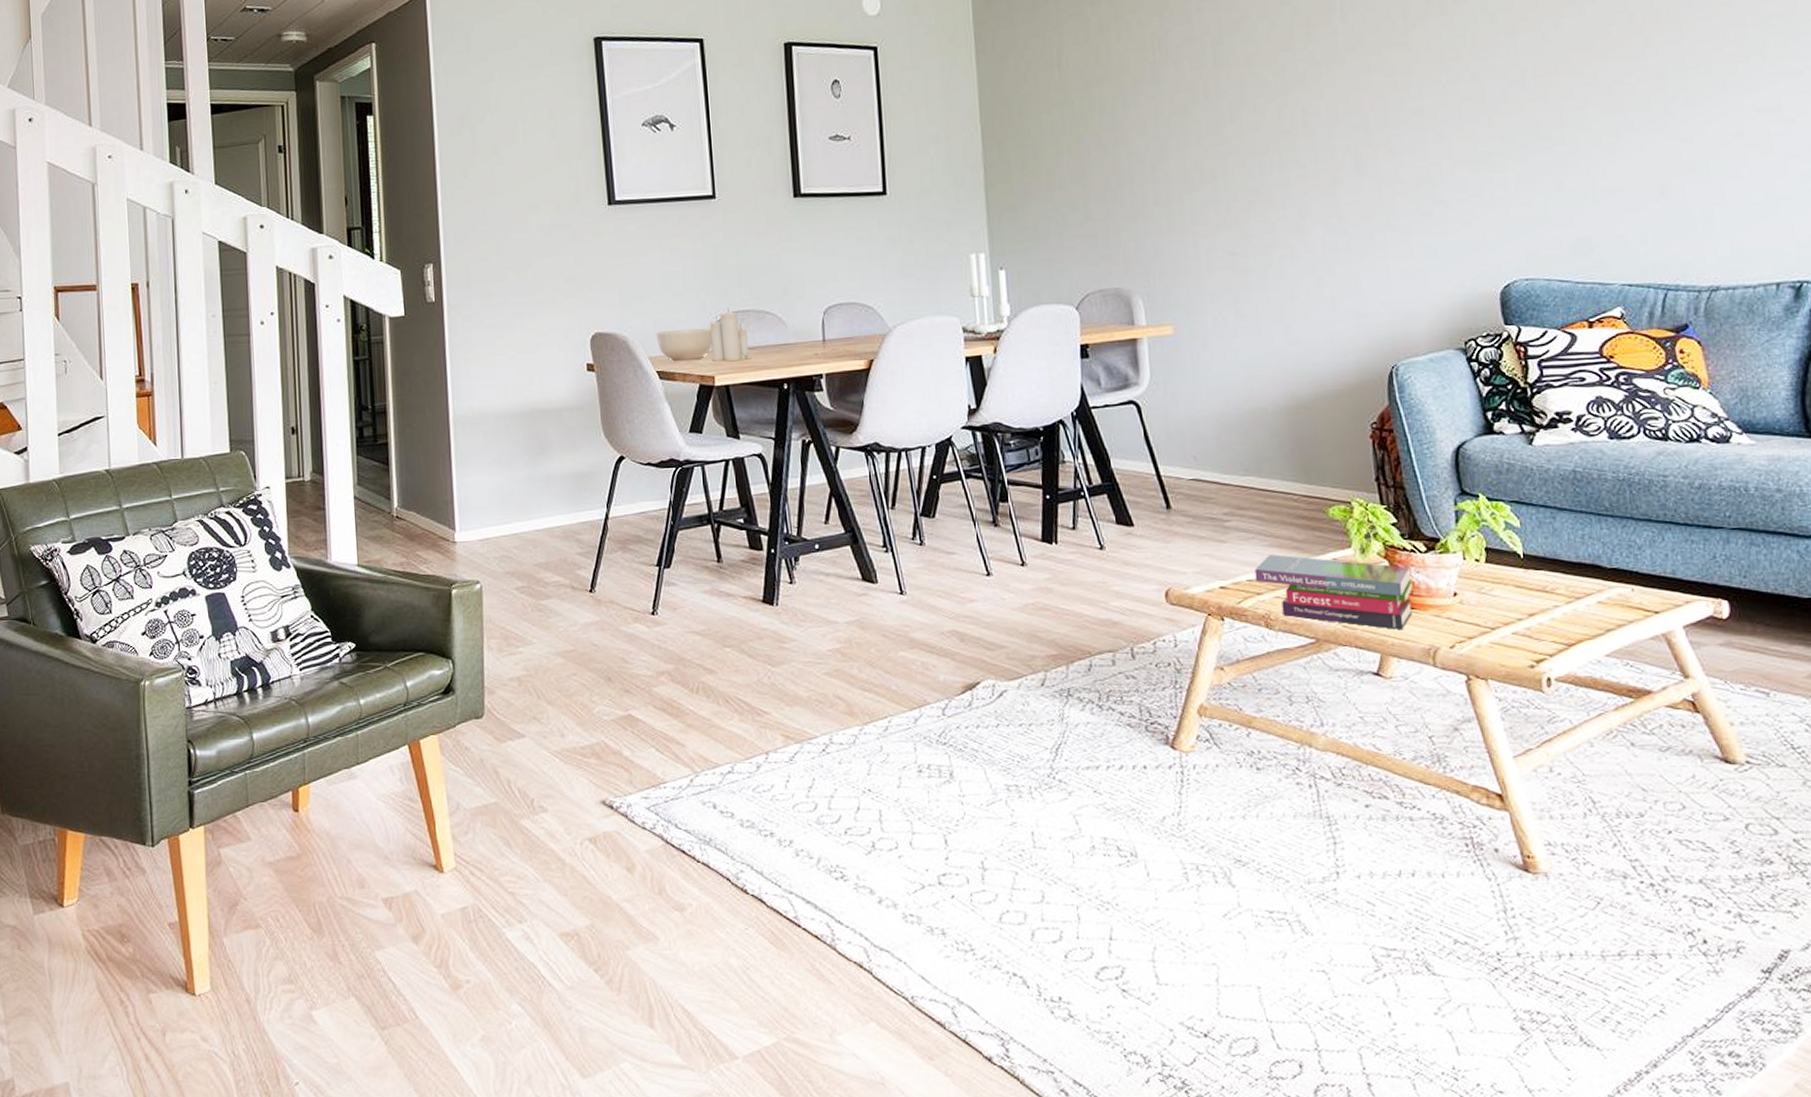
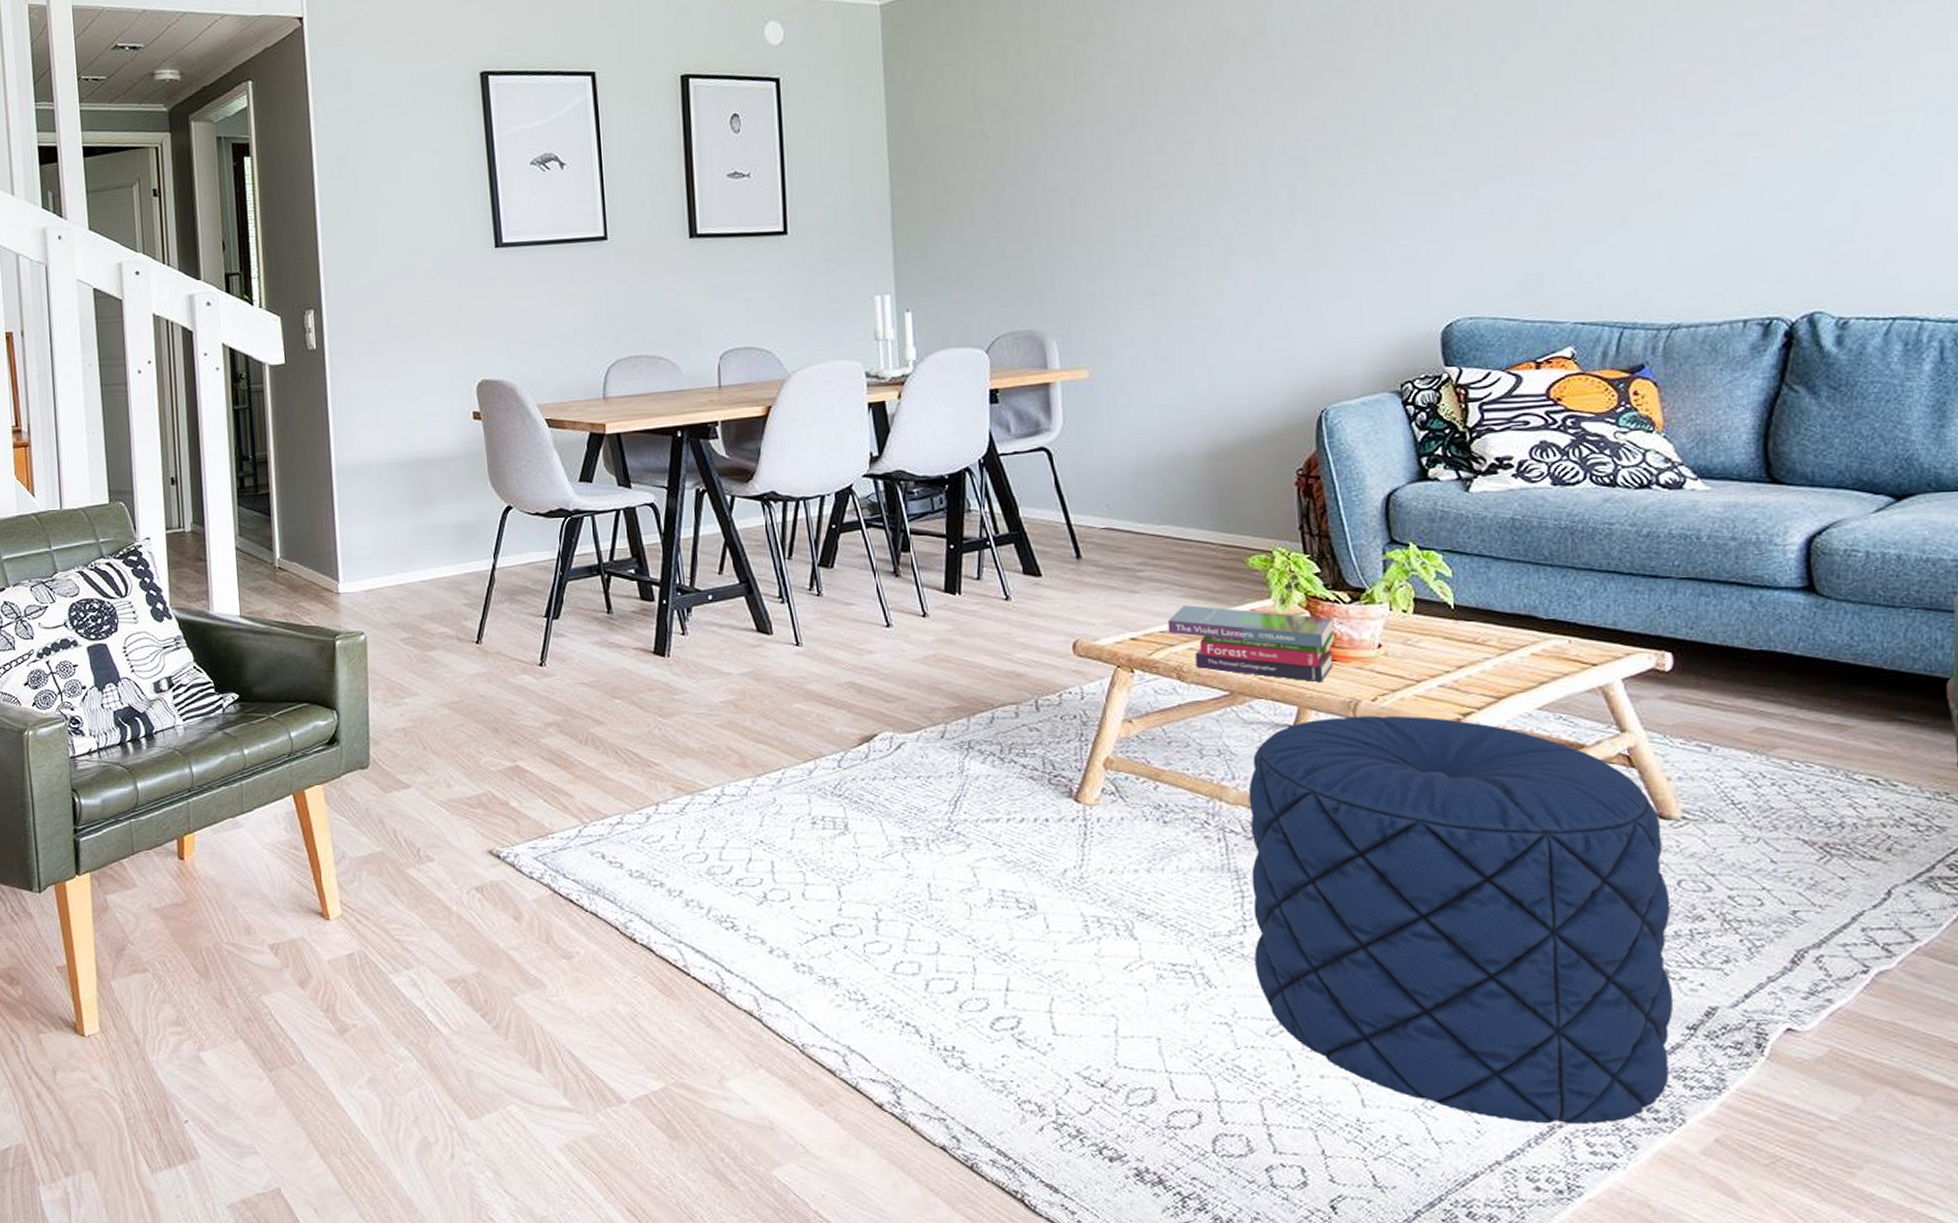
bowl: present [655,328,712,362] -> none [544,374,603,410]
candle: present [709,308,750,363] -> none [600,353,643,410]
pouf: none [1336,662,1748,1070] -> present [1248,715,1674,1125]

